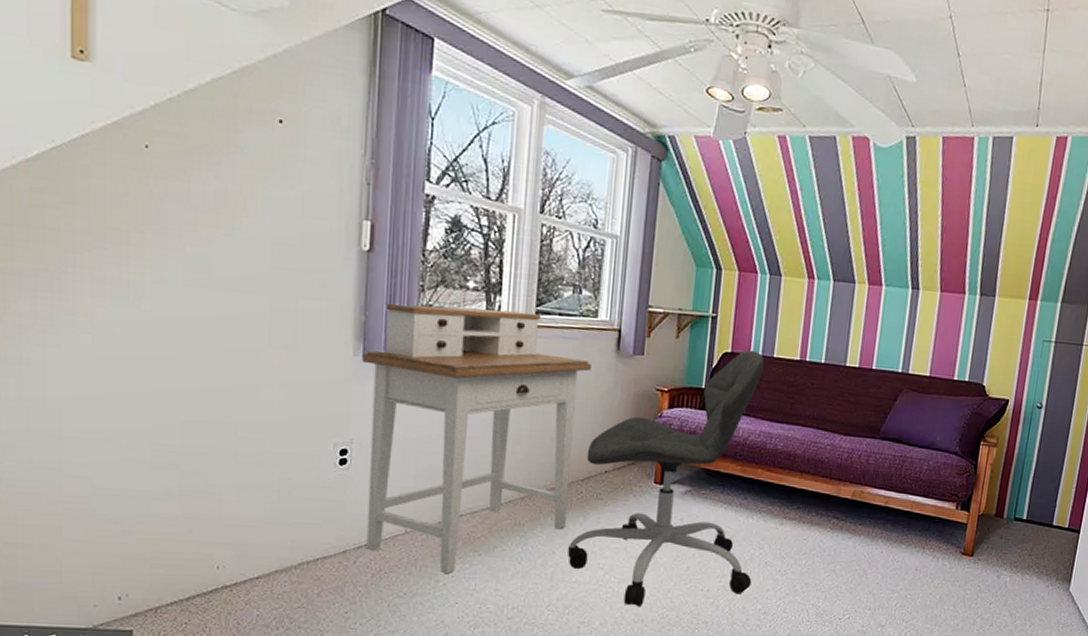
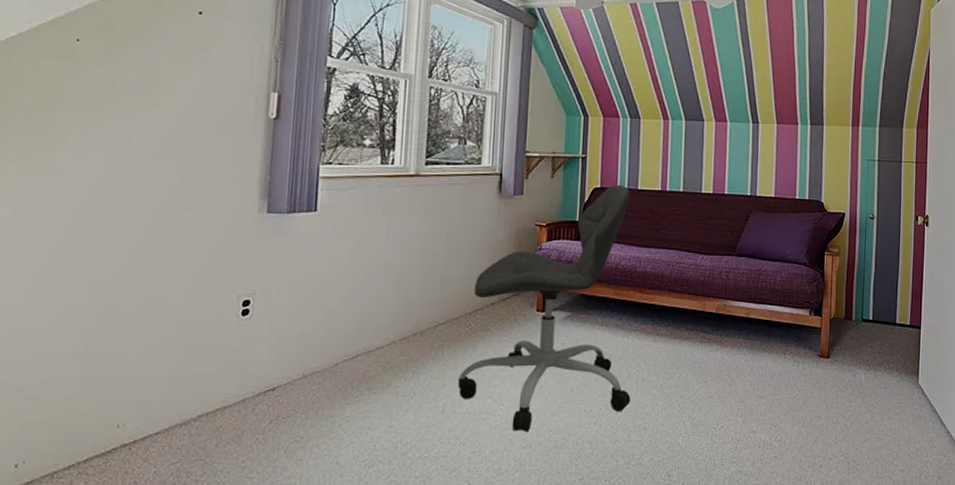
desk: present [362,302,591,574] -> none [265,162,476,415]

